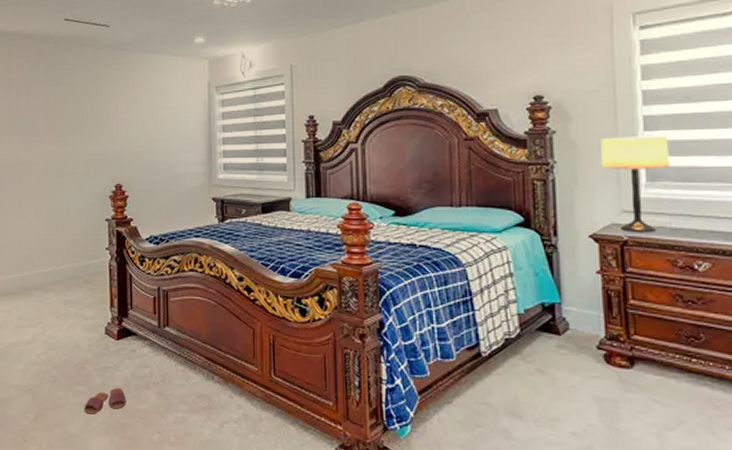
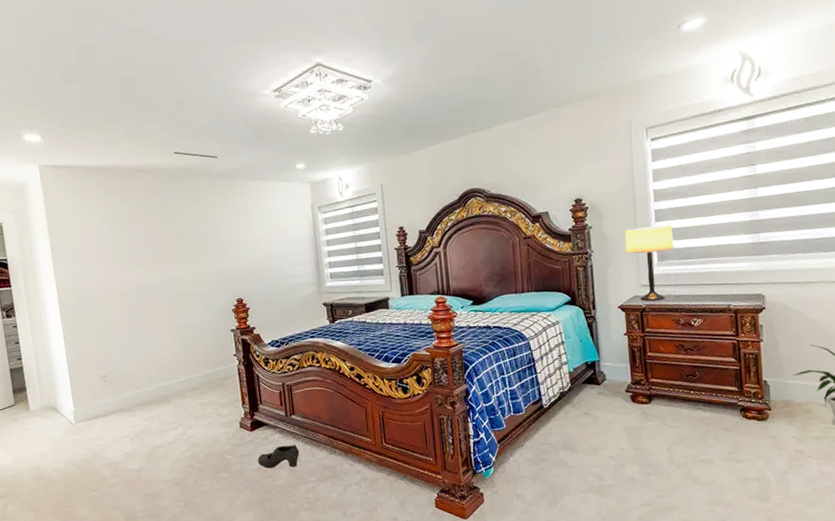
slippers: present [84,388,126,414] -> none [227,470,264,496]
shoe: none [122,361,171,390] -> present [258,444,300,469]

